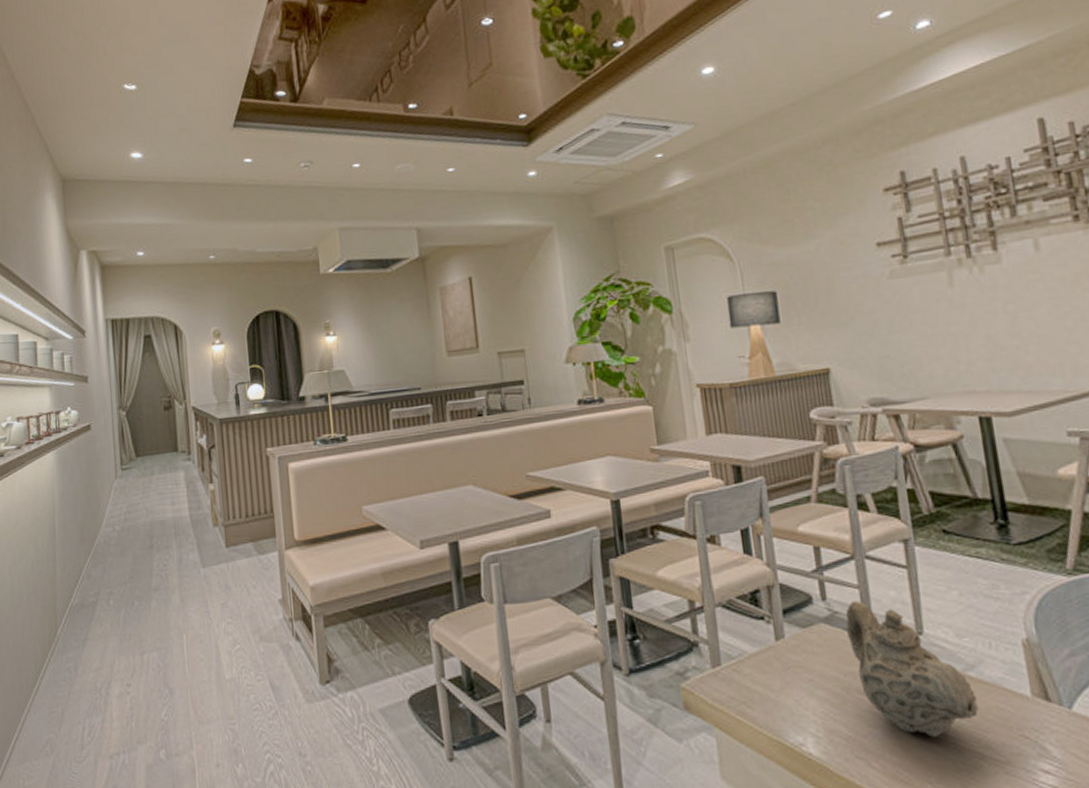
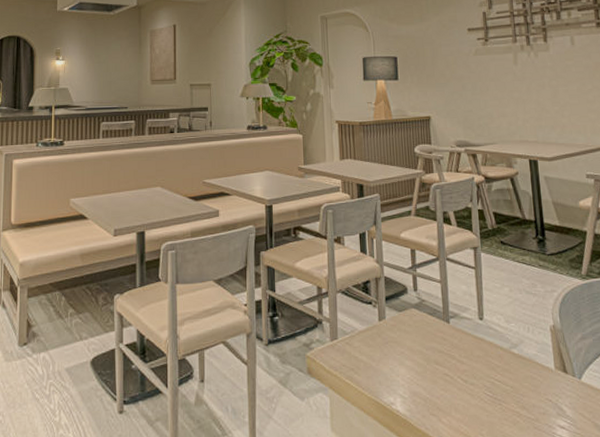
teapot: present [846,601,979,737] -> none [430,292,519,399]

